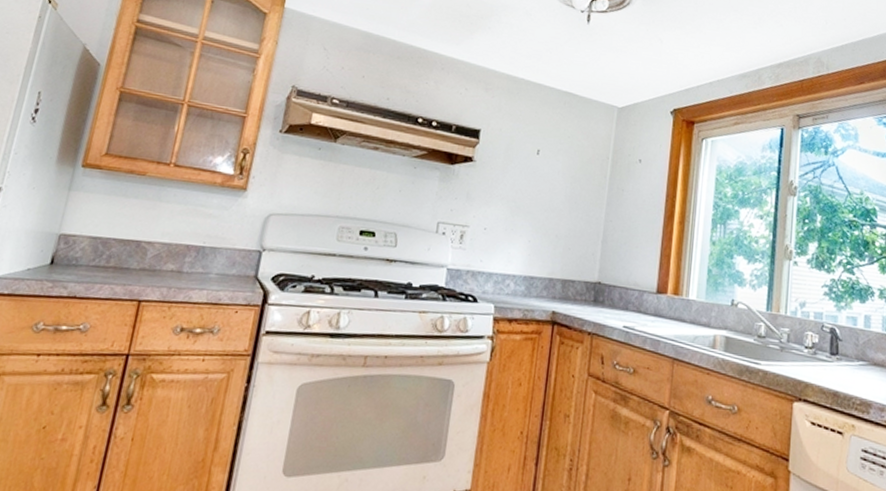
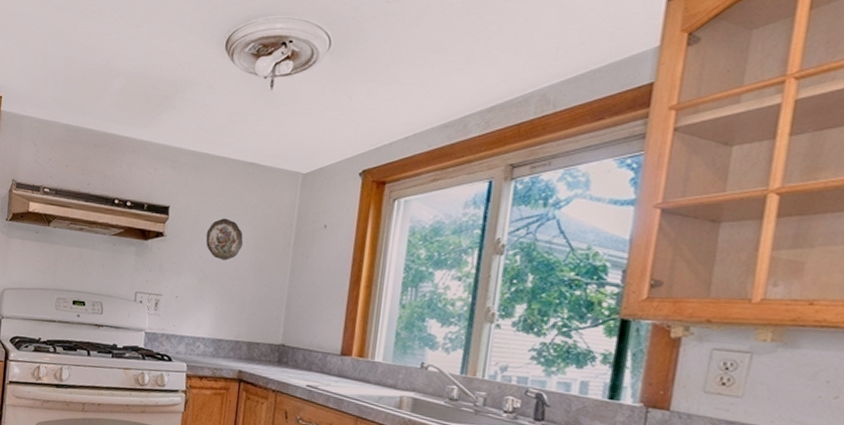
decorative plate: none [519,146,559,191] -> present [205,218,244,261]

